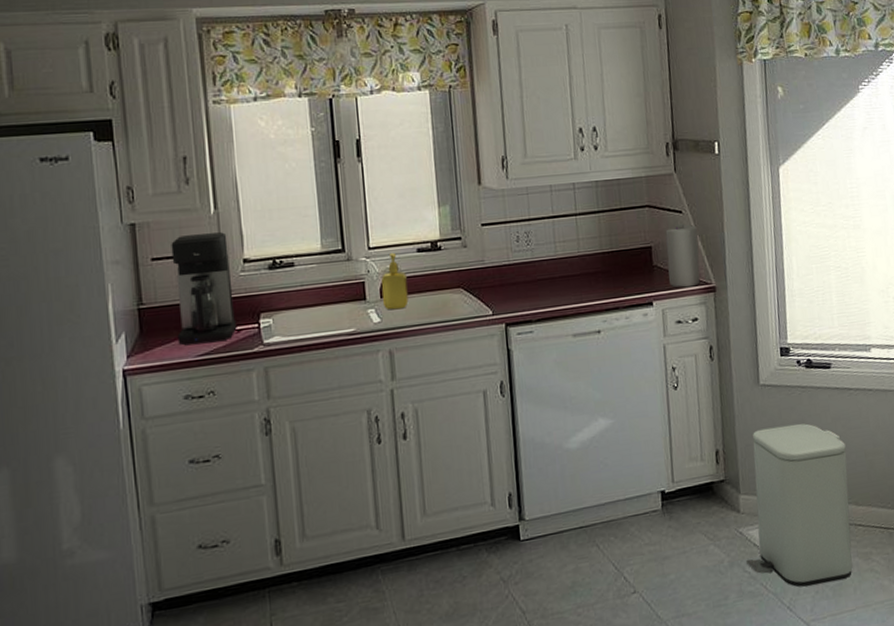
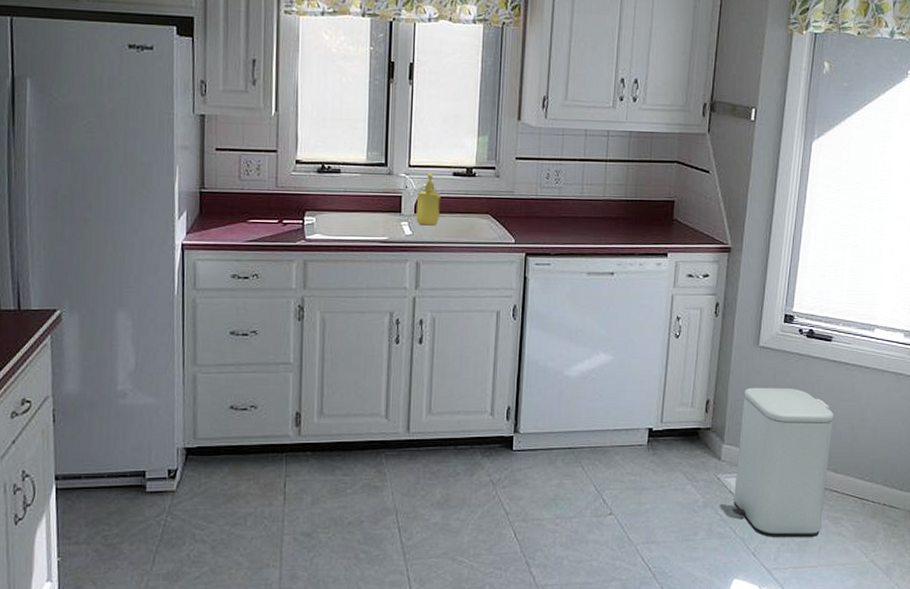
coffee maker: present [171,232,237,345] -> none [231,131,284,230]
paper towel holder: present [665,223,700,288] -> none [686,183,722,245]

